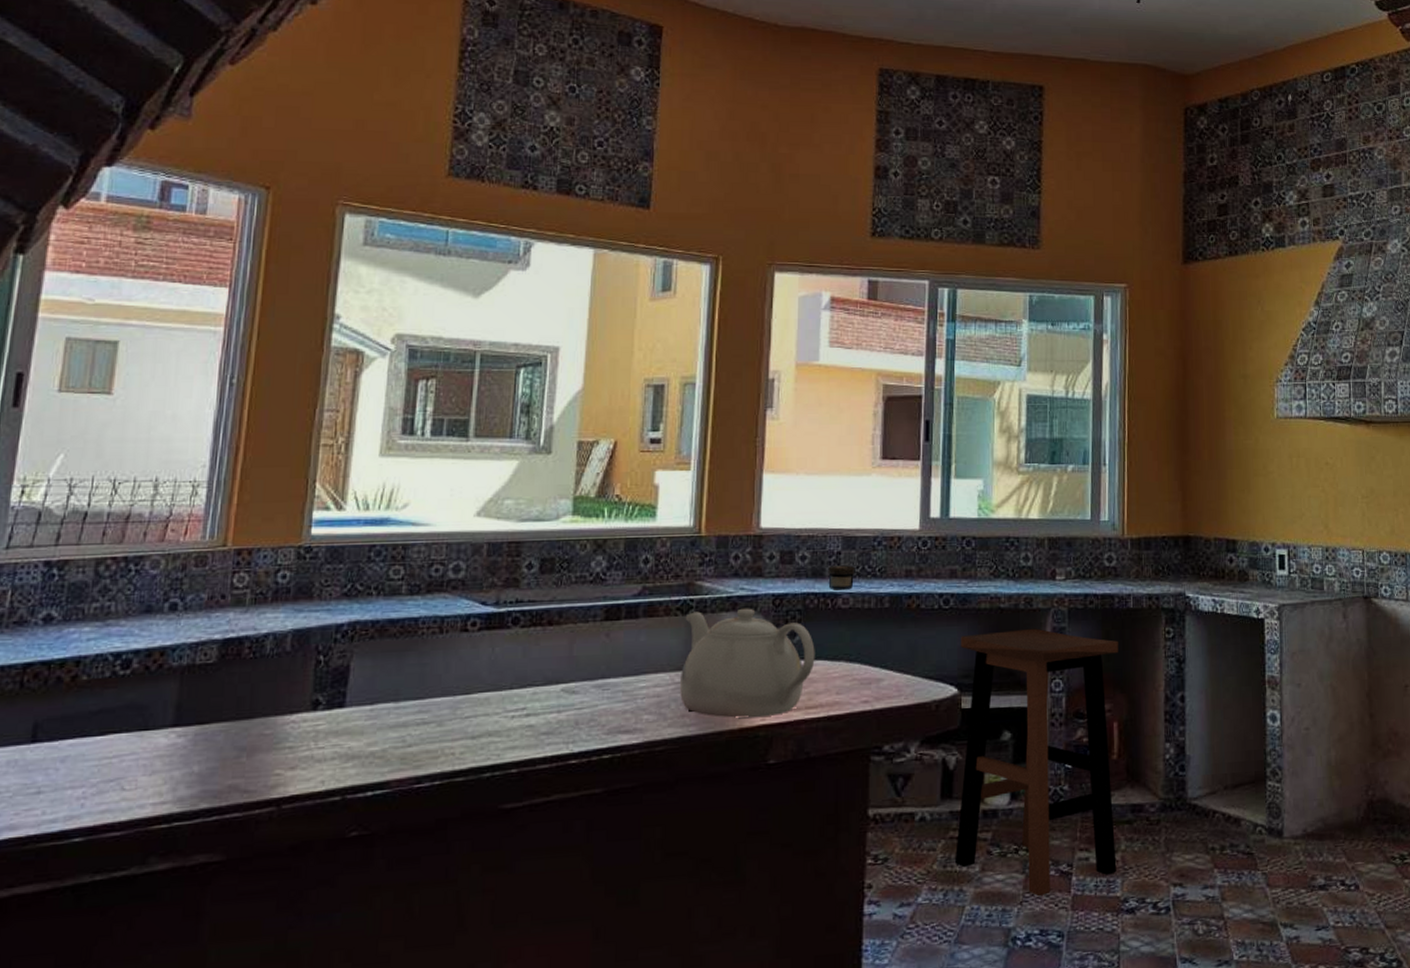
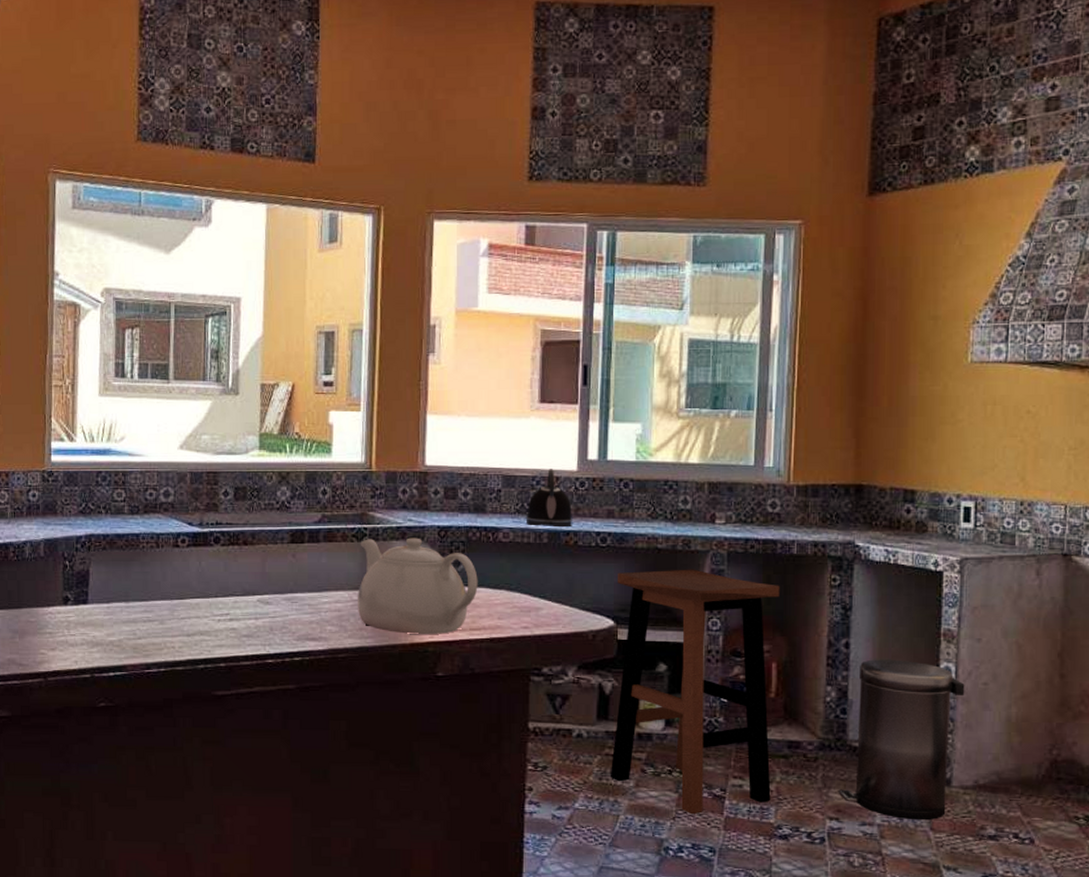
jar: present [828,565,855,590] -> none [489,502,515,525]
kettle: none [866,528,916,591] -> present [525,469,573,528]
pedal bin: none [1180,710,1290,877] -> present [838,659,965,821]

